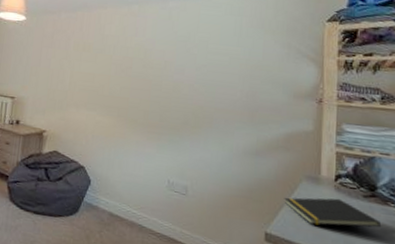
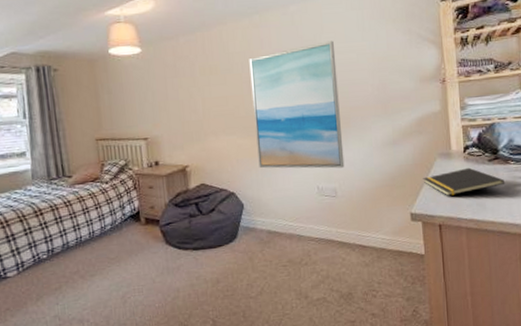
wall art: none [113,40,208,167] -> present [249,40,345,169]

